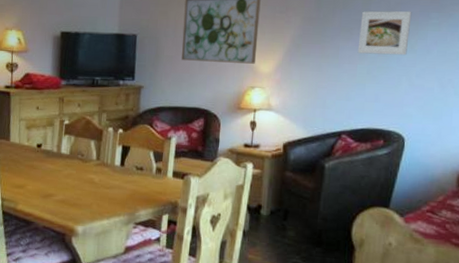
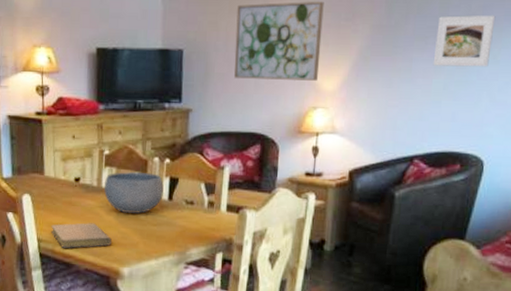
notebook: none [13,184,68,207] -> present [51,223,112,248]
bowl: none [63,140,117,178] -> present [103,172,164,215]

